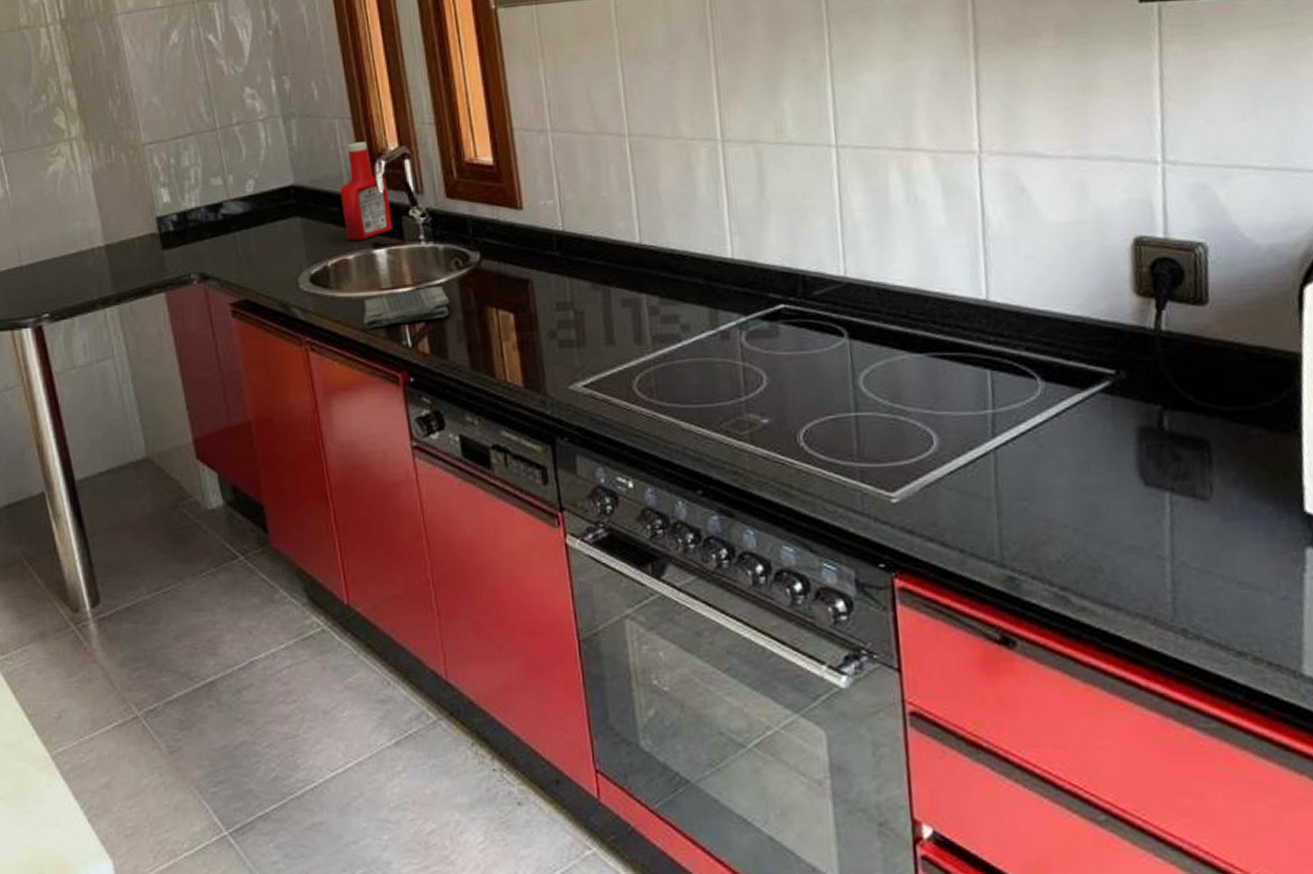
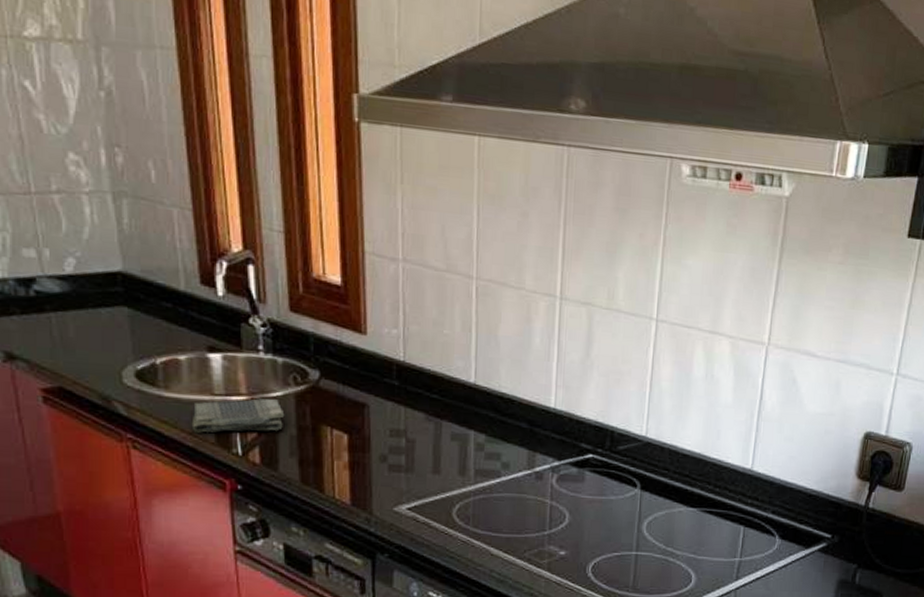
ketchup bottle: present [339,141,394,241] -> none [174,236,231,342]

